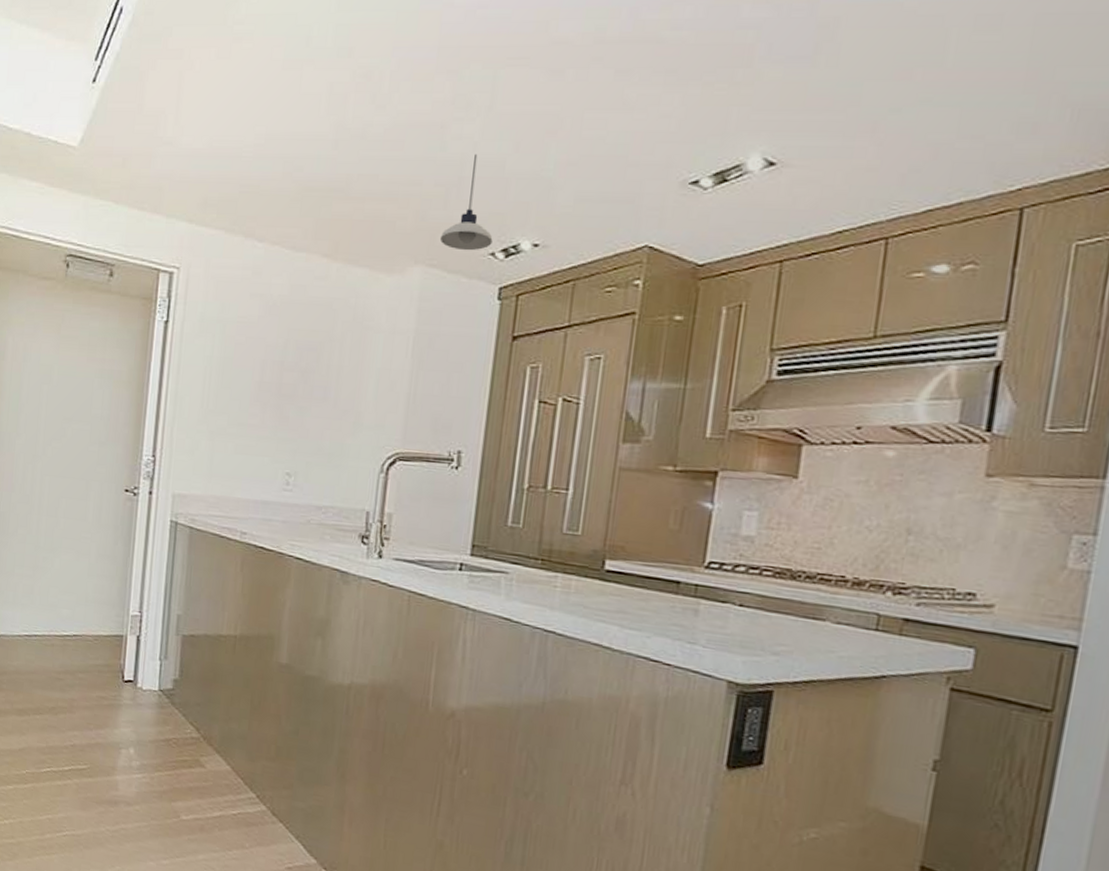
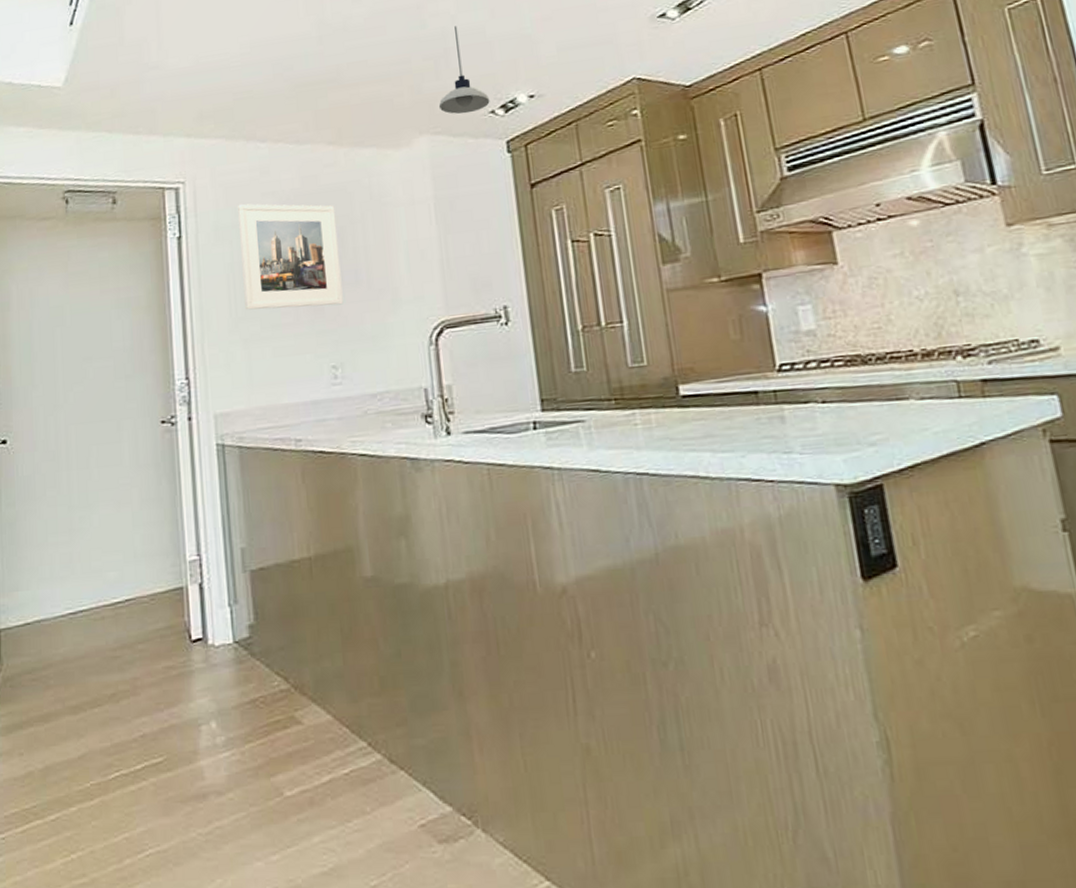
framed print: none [216,300,318,417] -> present [238,203,343,310]

